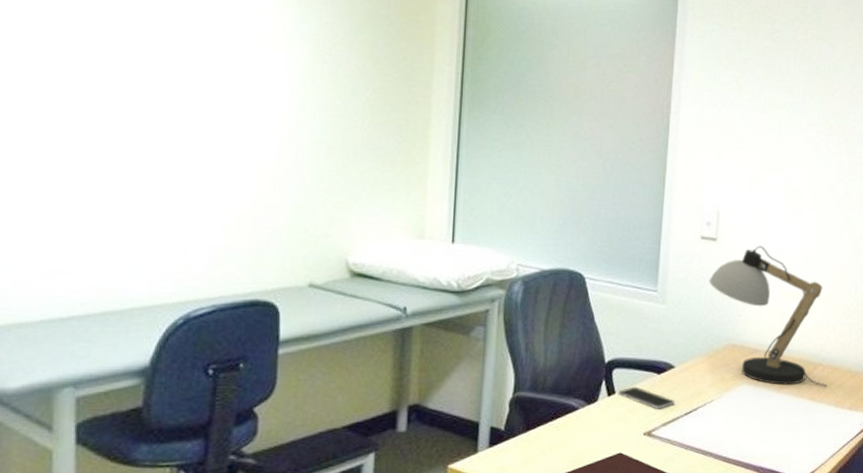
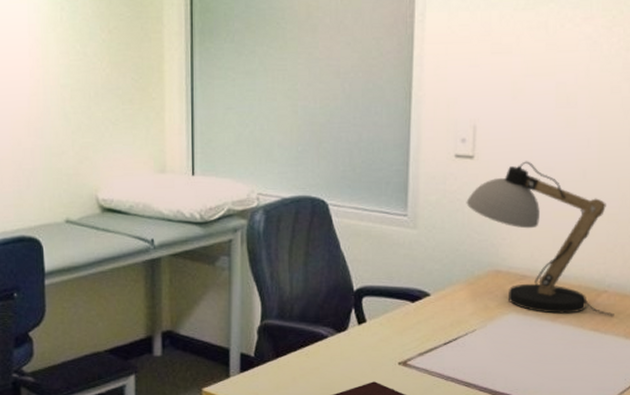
smartphone: present [617,386,675,409] -> none [368,315,432,339]

